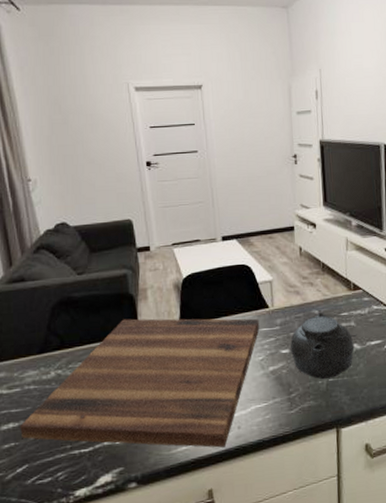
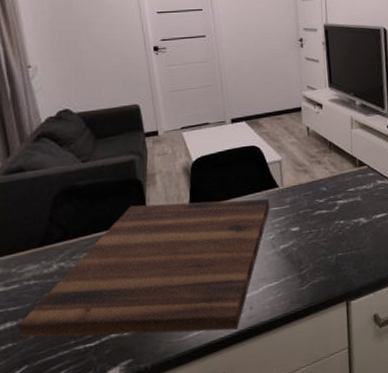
teapot: present [290,313,357,379] -> none [300,189,364,254]

